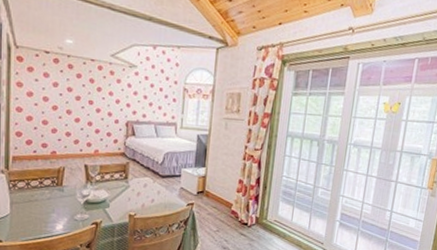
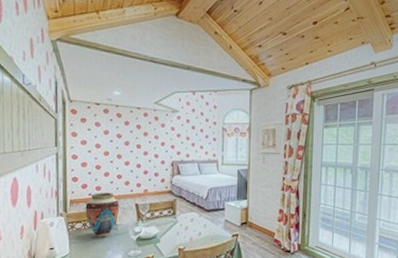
vase: none [29,150,67,199] -> present [85,193,120,237]

